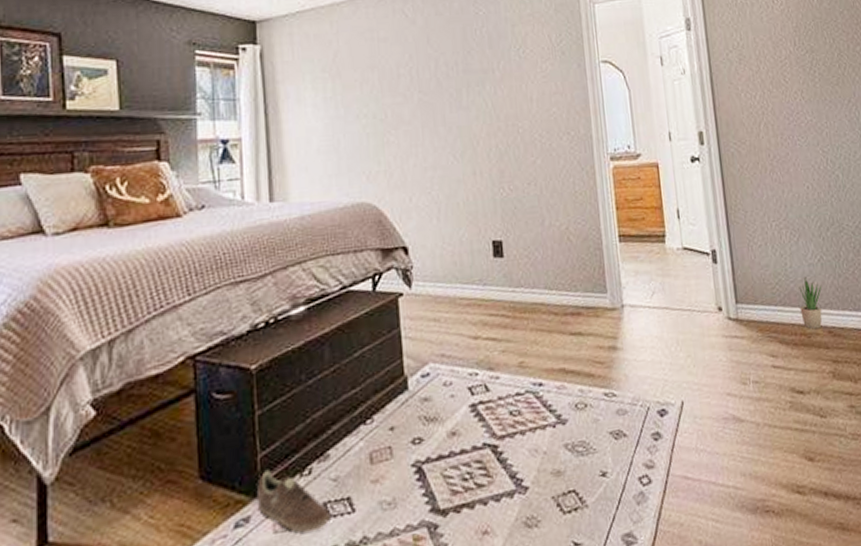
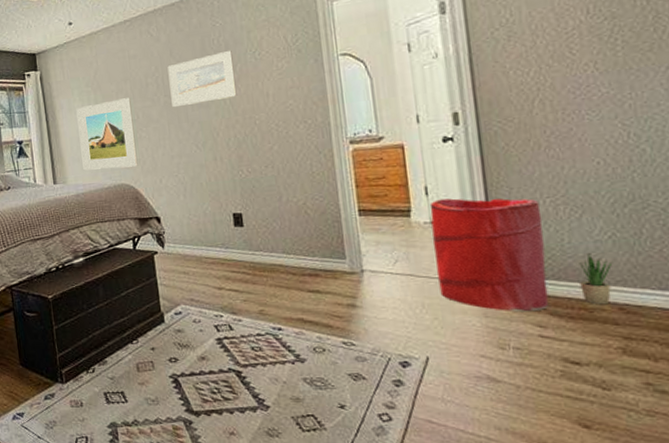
sneaker: present [256,470,330,533] -> none [58,366,110,410]
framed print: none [307,90,384,184] -> present [76,97,138,171]
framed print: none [424,45,500,106] -> present [167,51,237,107]
laundry hamper: none [681,222,778,343] -> present [429,198,549,312]

